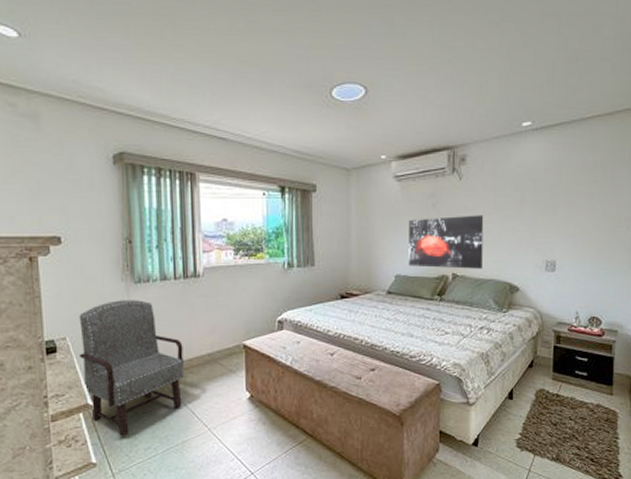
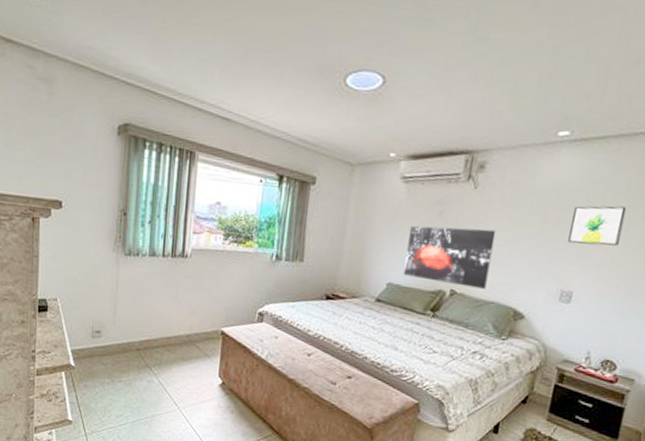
armchair: present [78,300,184,436] -> none [66,269,163,400]
wall art: none [544,182,587,219] -> present [568,206,627,246]

